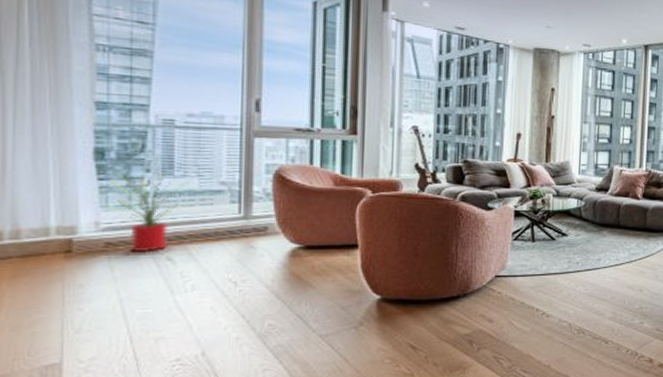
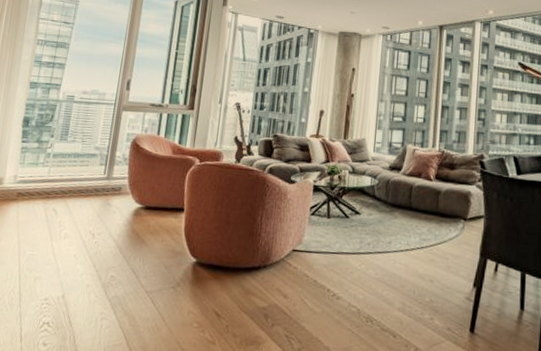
house plant: present [106,172,193,251] -> none [23,138,78,202]

